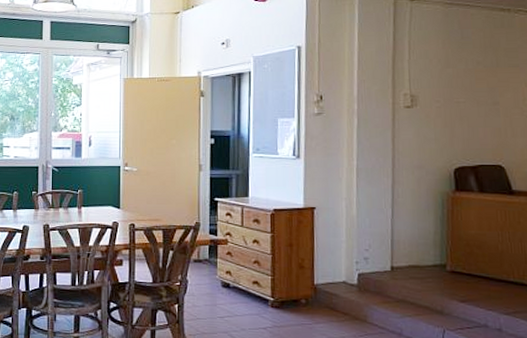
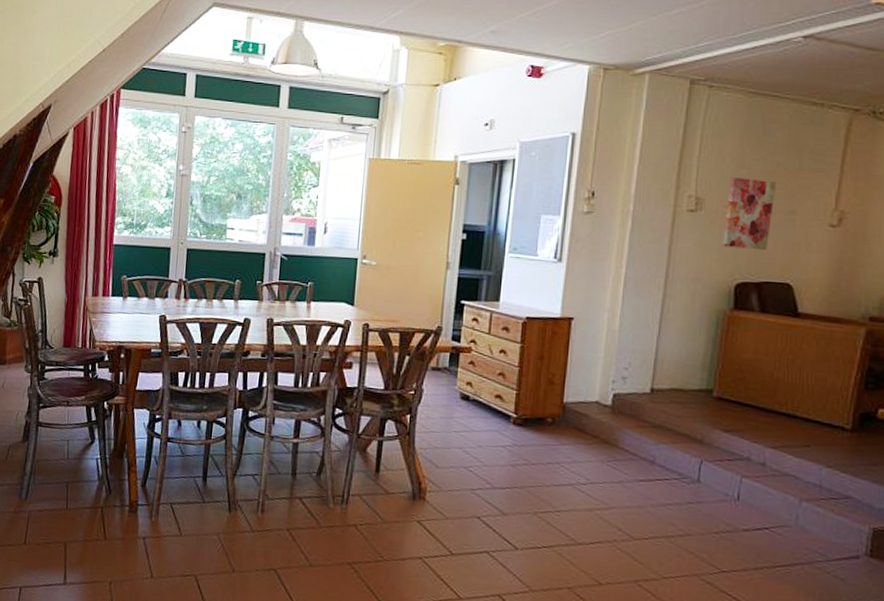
wall art: none [438,76,479,137] -> present [722,177,776,250]

